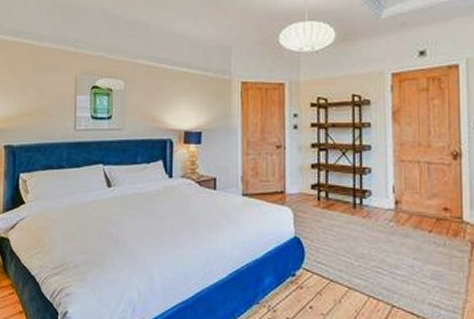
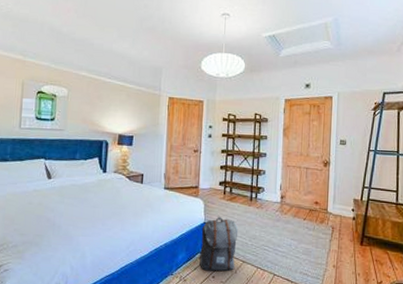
backpack: none [292,228,340,301] -> present [199,216,239,272]

